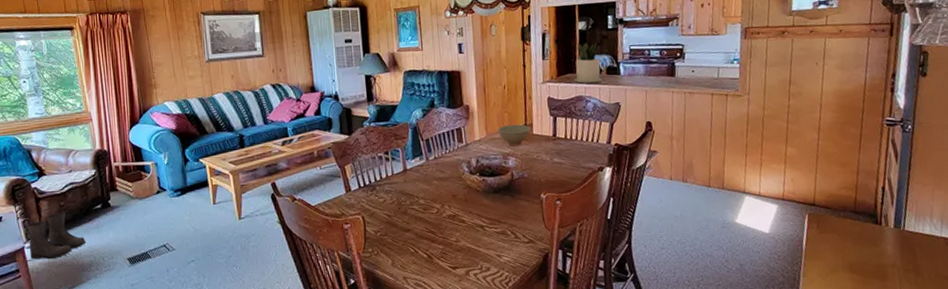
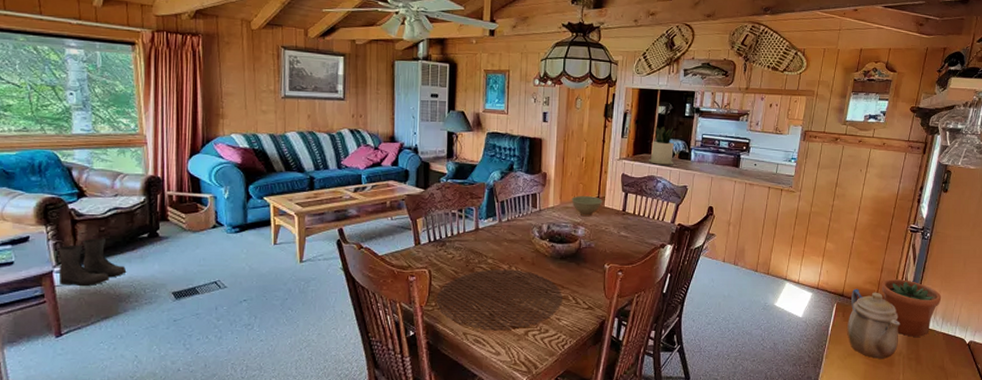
place mat: none [373,207,501,273] -> present [437,269,562,330]
teapot: none [823,195,890,273] -> present [846,288,901,359]
planter: none [860,180,937,245] -> present [882,279,942,337]

